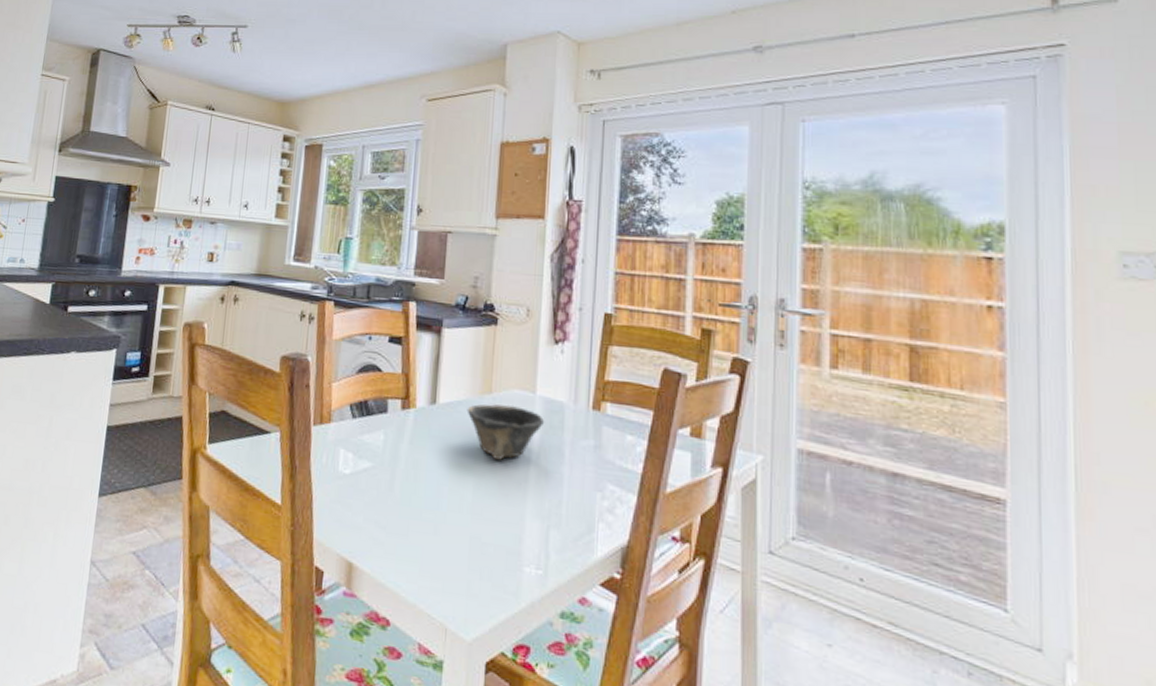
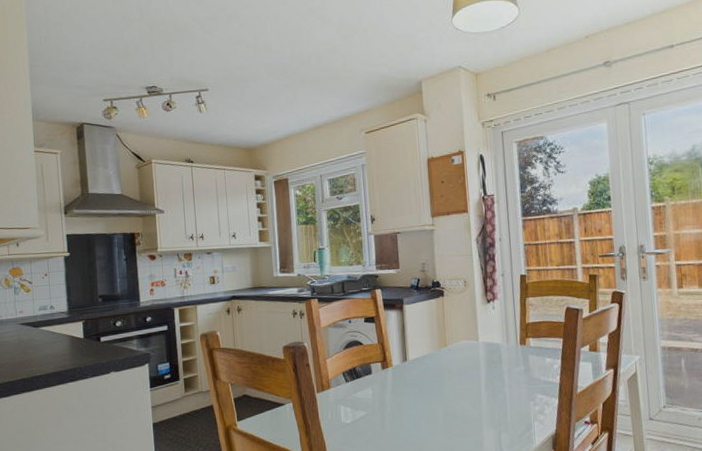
bowl: present [467,404,545,460] -> none [430,352,488,392]

